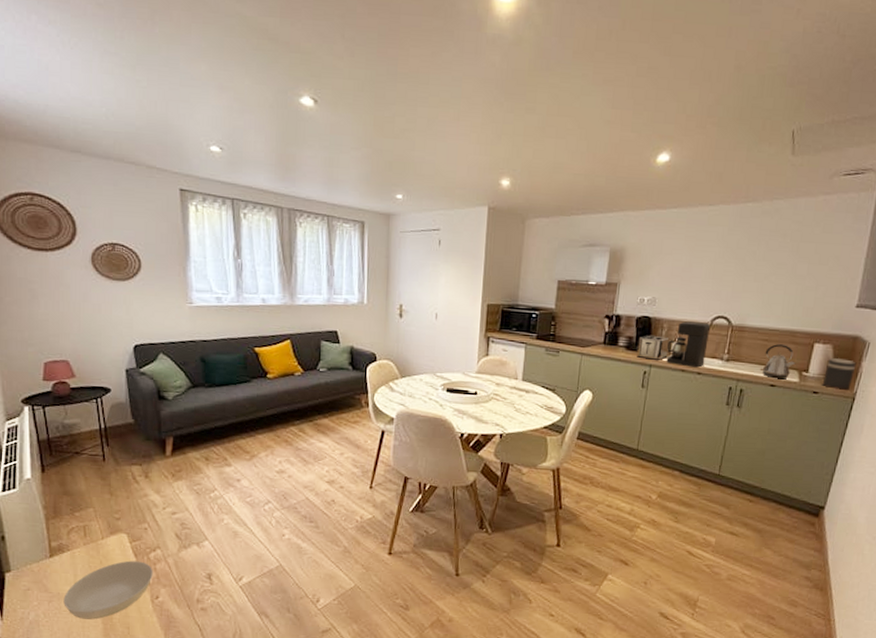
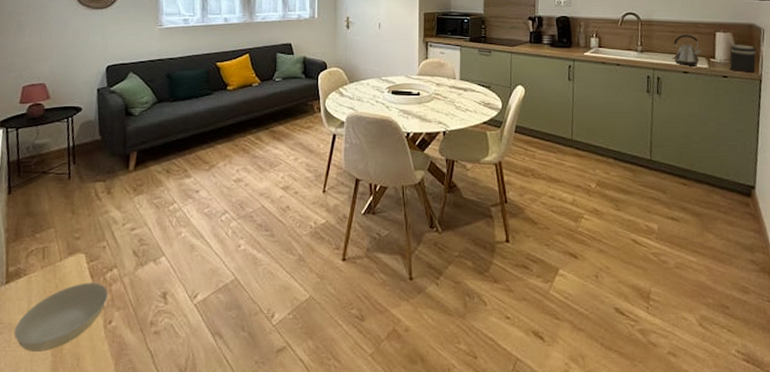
toaster: present [635,335,670,361] -> none [558,32,588,56]
coffee maker: present [666,321,711,369] -> none [587,19,623,61]

